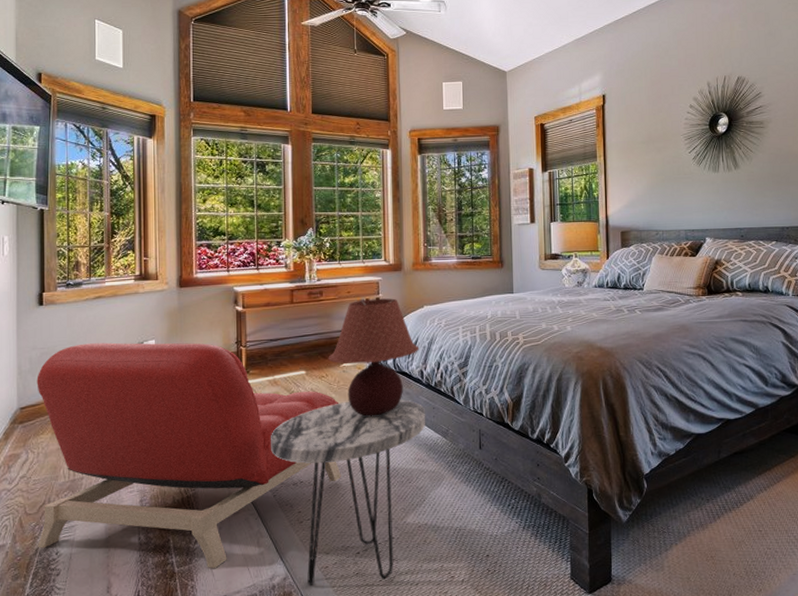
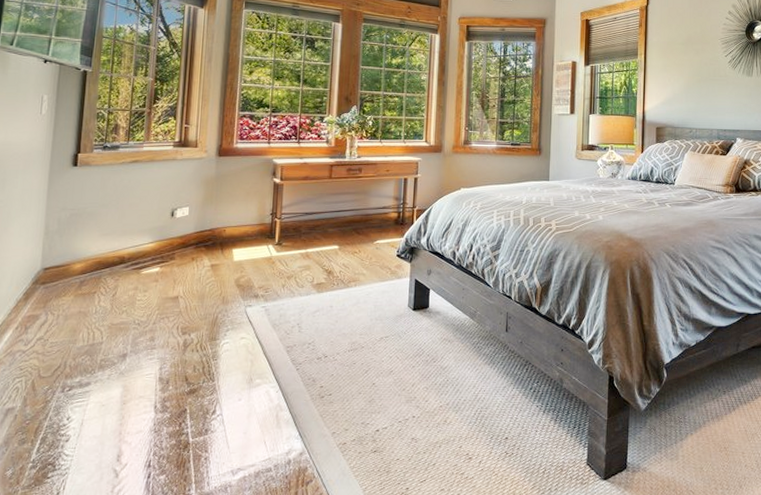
armchair: present [37,342,341,569] -> none [49,207,369,441]
side table: present [271,399,426,587] -> none [298,279,456,463]
table lamp: present [328,298,420,417] -> none [362,178,454,294]

